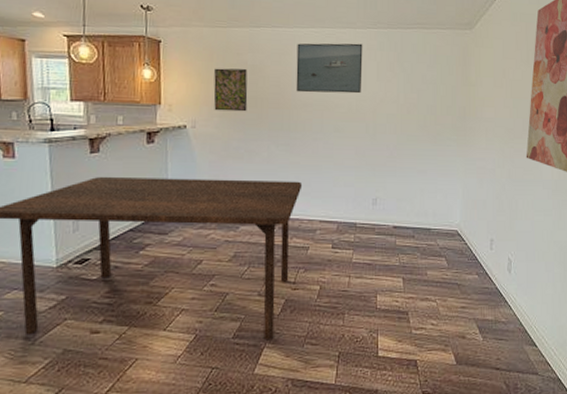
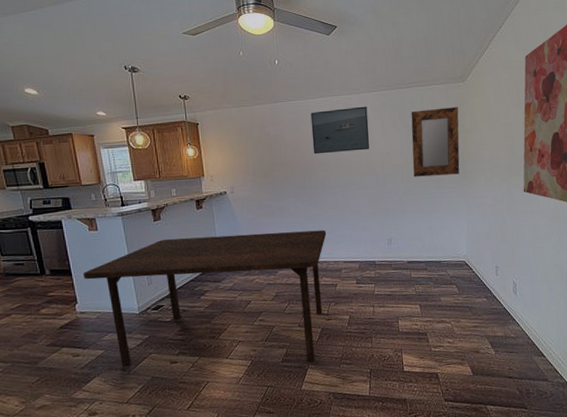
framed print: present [213,68,248,112] -> none [244,139,274,177]
home mirror: none [408,55,463,131] -> present [411,107,460,177]

